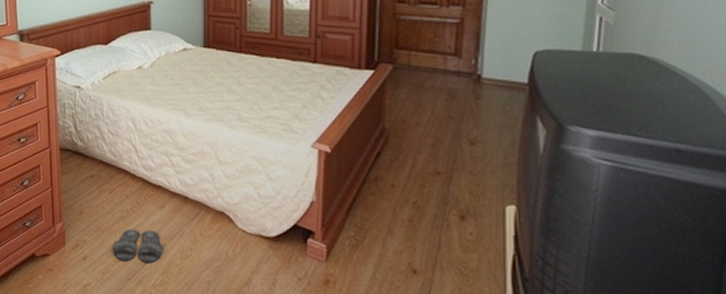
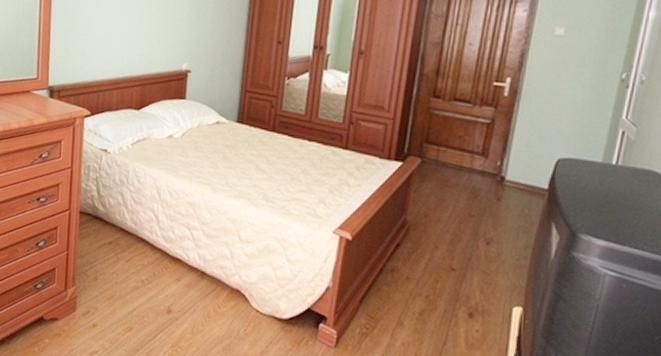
slippers: present [112,228,164,264] -> none [123,299,177,336]

